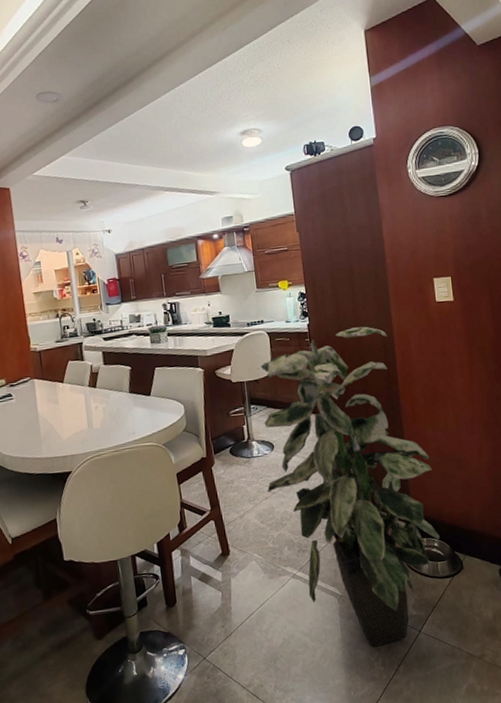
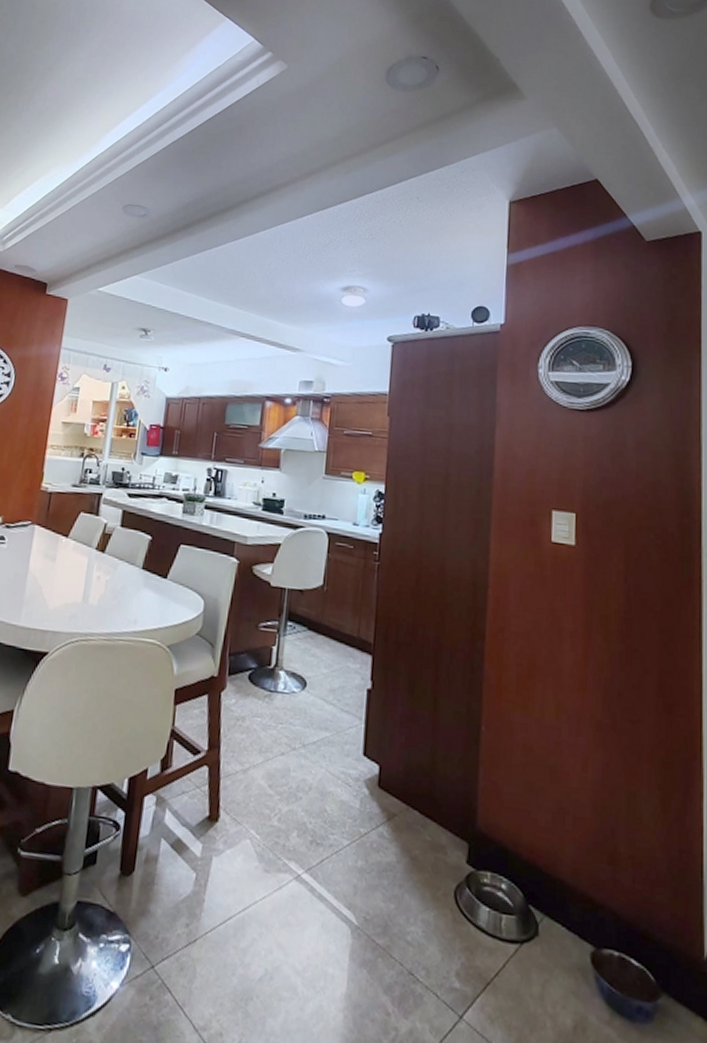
indoor plant: present [257,326,440,648] -> none [286,550,514,1024]

